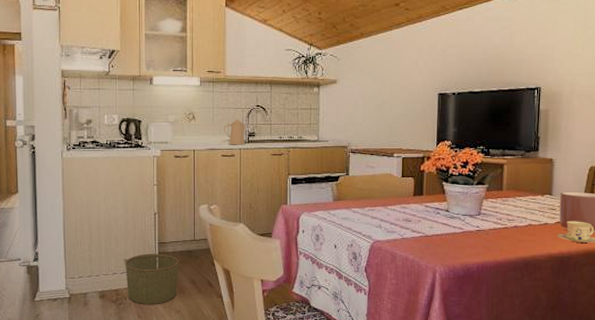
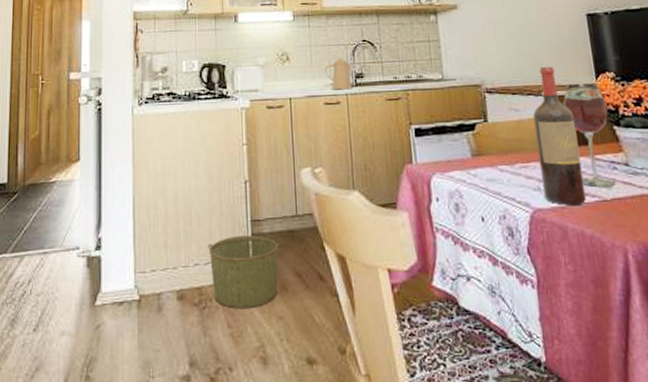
wine bottle: none [382,135,415,238] -> present [533,67,586,205]
wineglass: none [409,148,441,226] -> present [563,82,616,187]

